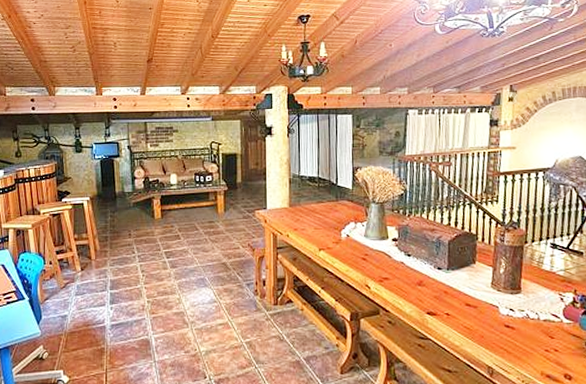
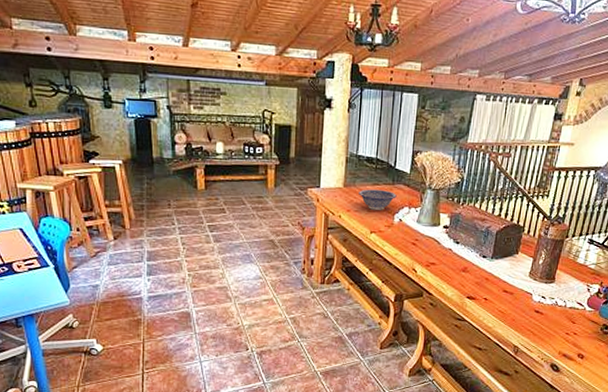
decorative bowl: none [304,207,342,227] -> present [359,189,397,210]

